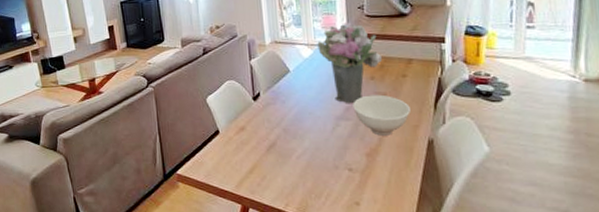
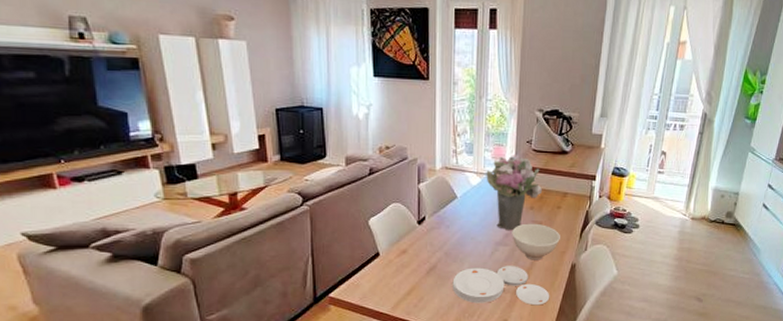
plate: none [294,142,407,187] -> present [452,266,550,306]

